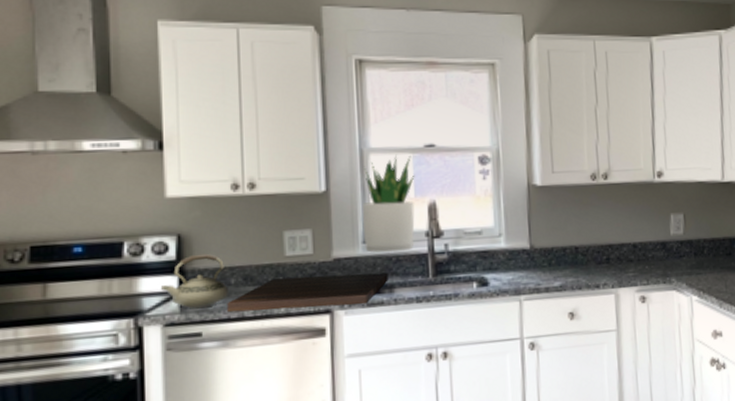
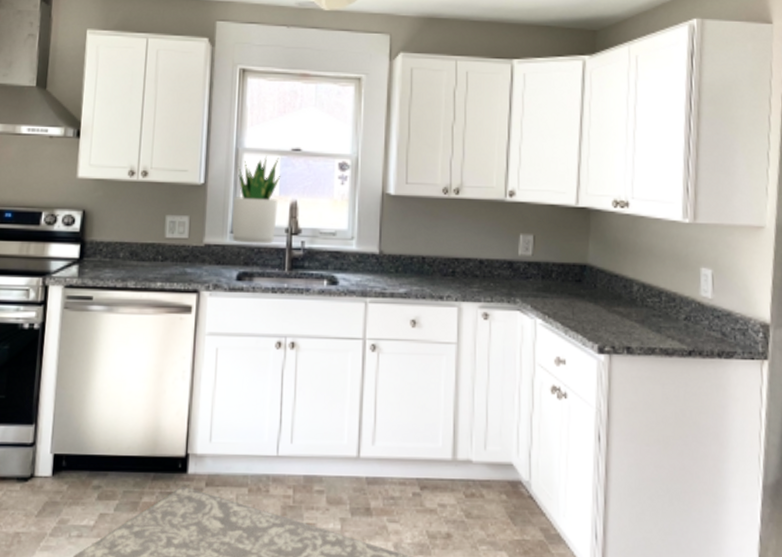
teakettle: present [160,253,230,309] -> none [65,228,118,276]
cutting board: present [227,272,388,313] -> none [114,257,250,289]

